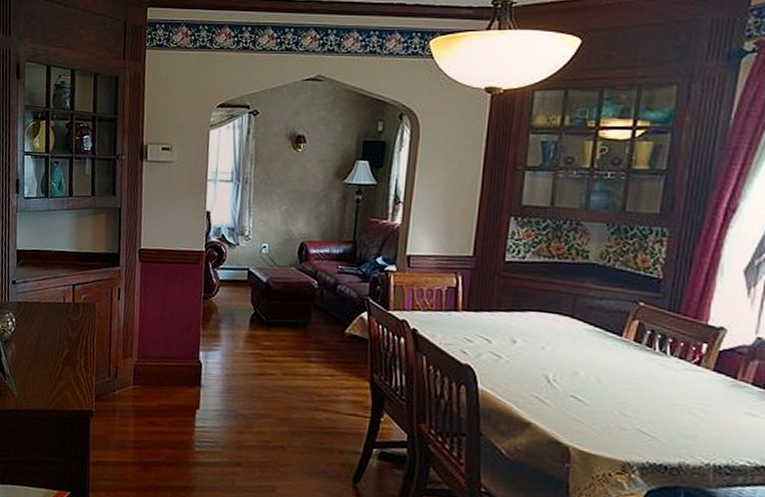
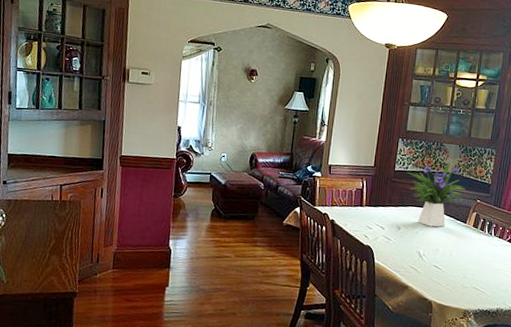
flower arrangement: none [524,248,620,341] -> present [407,162,466,227]

